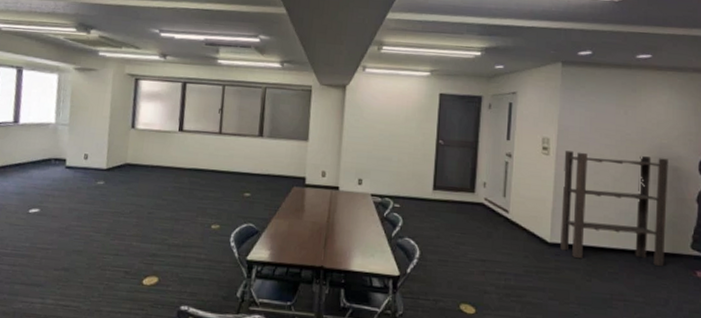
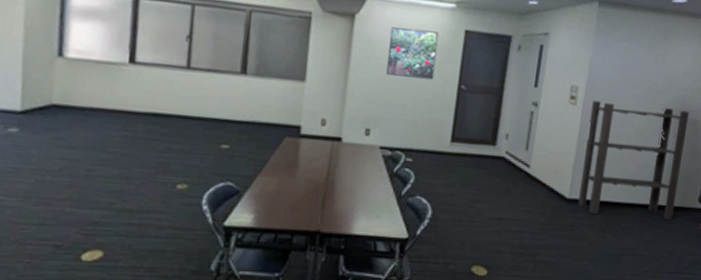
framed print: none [374,94,417,137] -> present [386,27,439,80]

